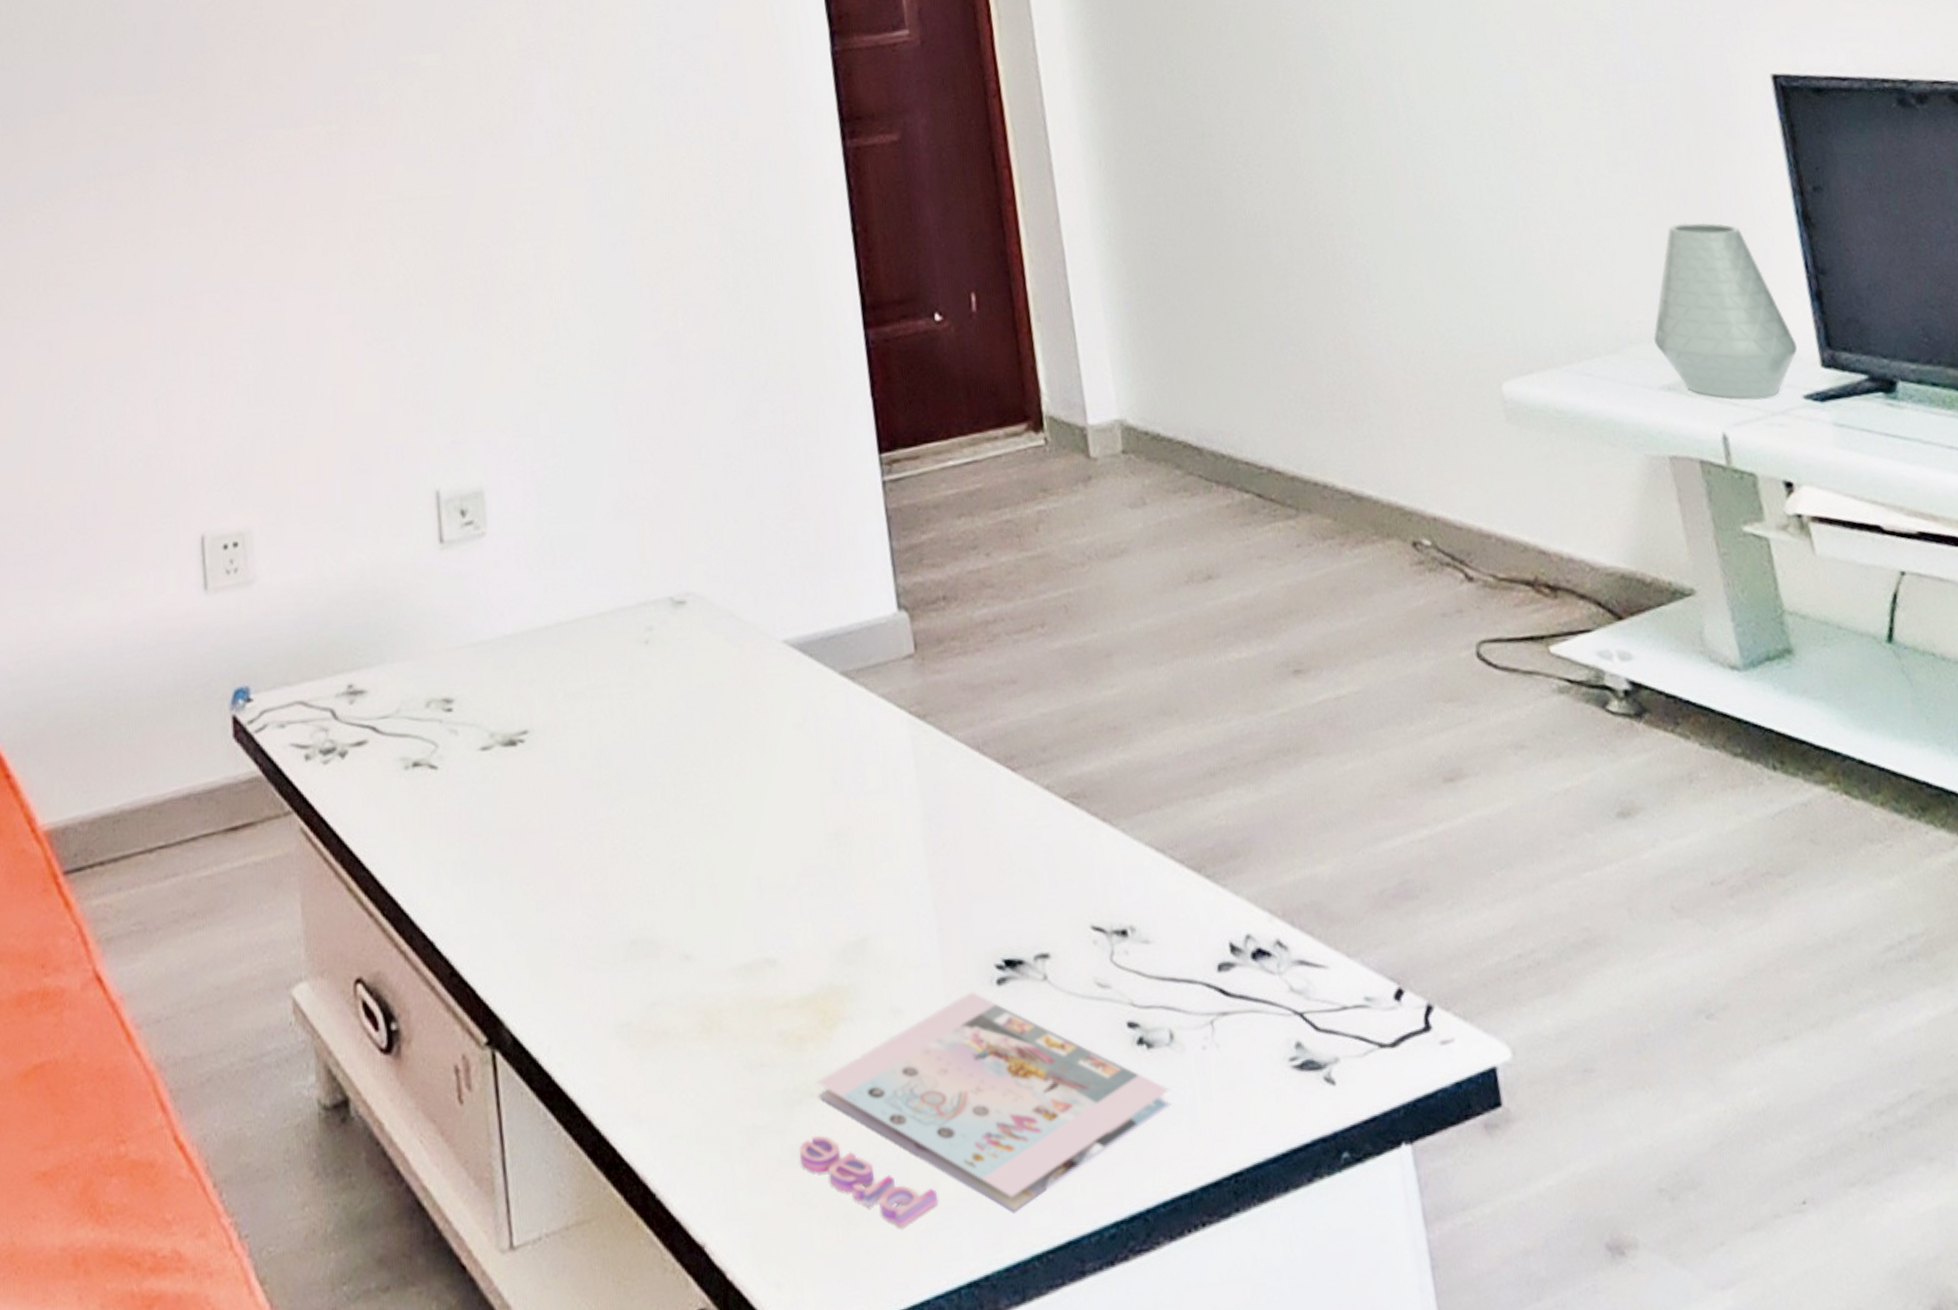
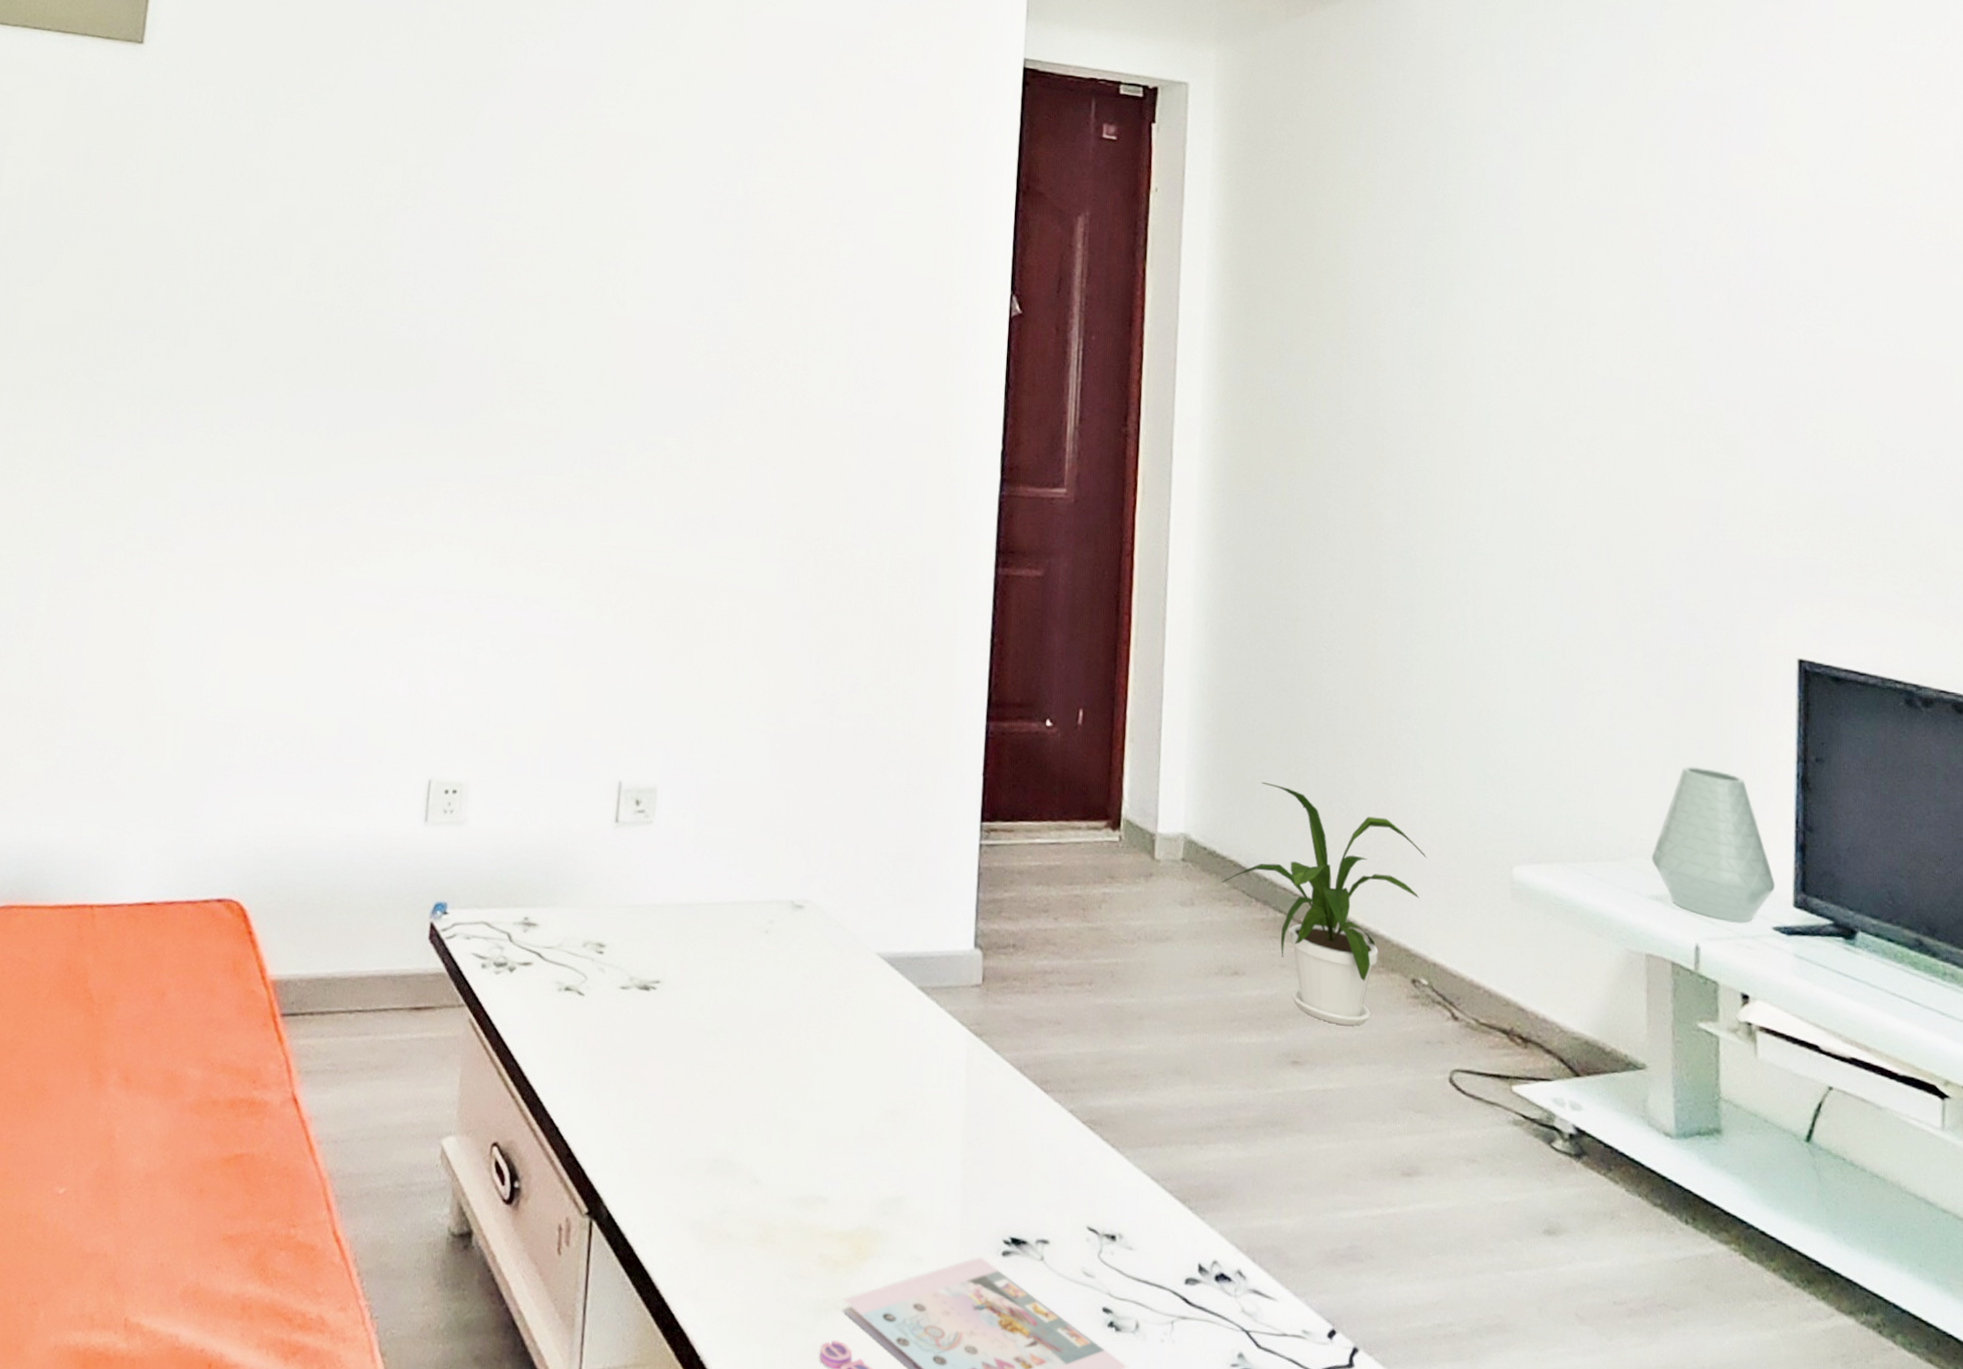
house plant: none [1172,338,1403,615] -> present [1221,781,1428,1026]

